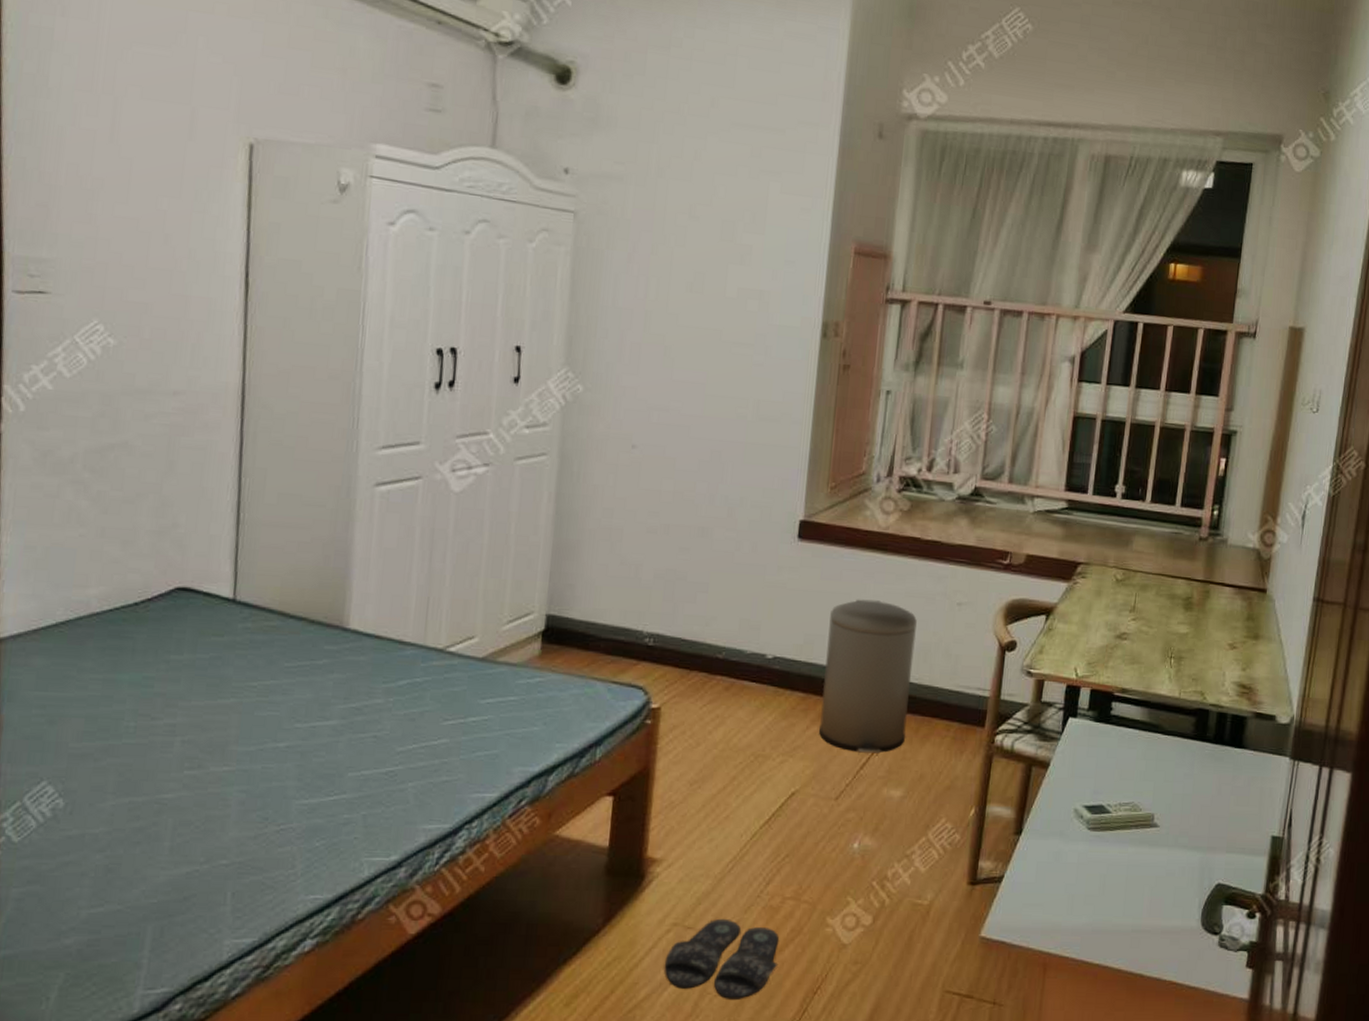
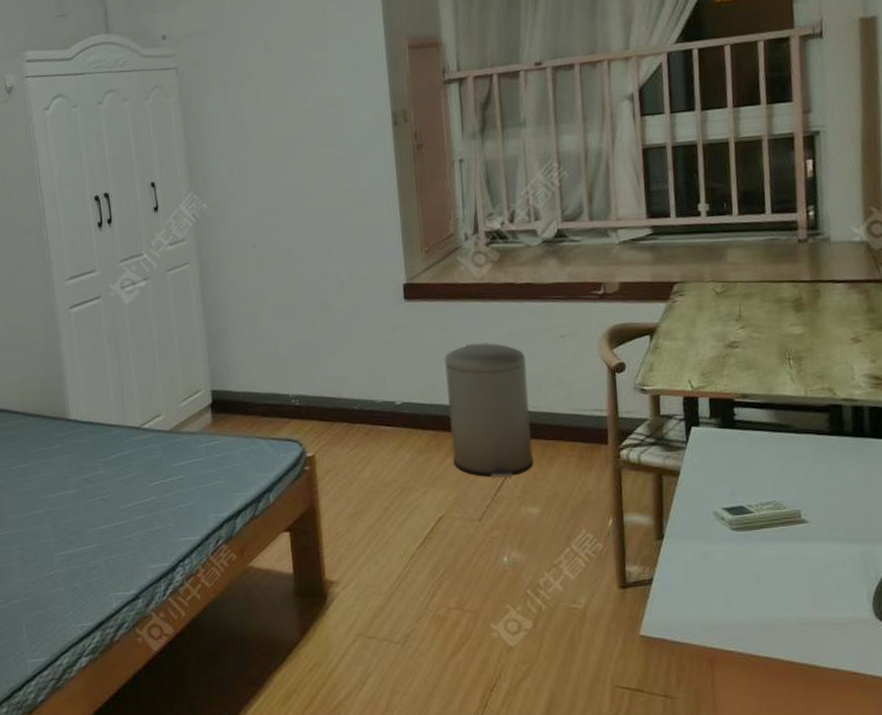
slippers: present [664,918,779,999] -> none [356,628,455,697]

